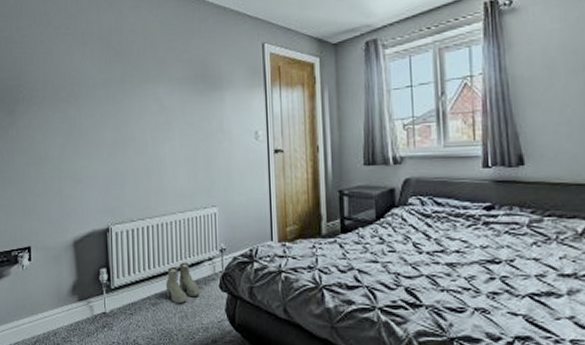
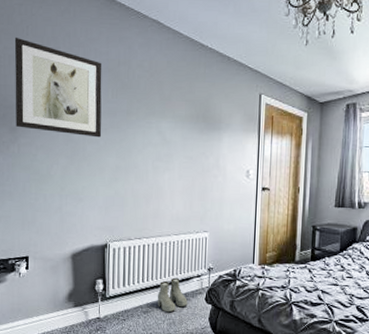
wall art: none [9,18,97,112] -> present [14,36,102,138]

